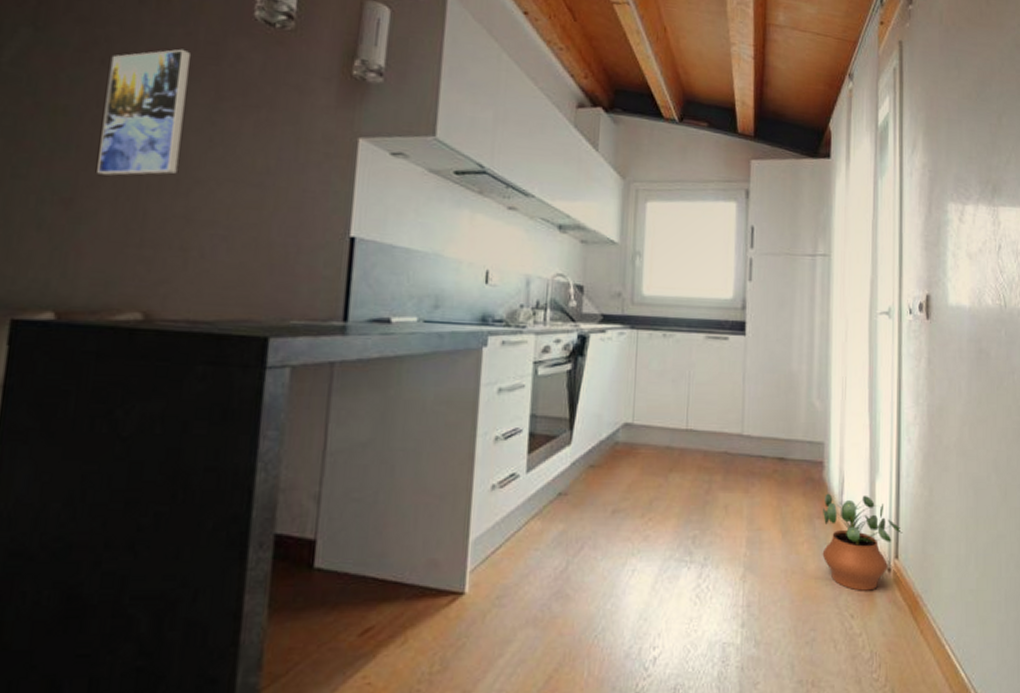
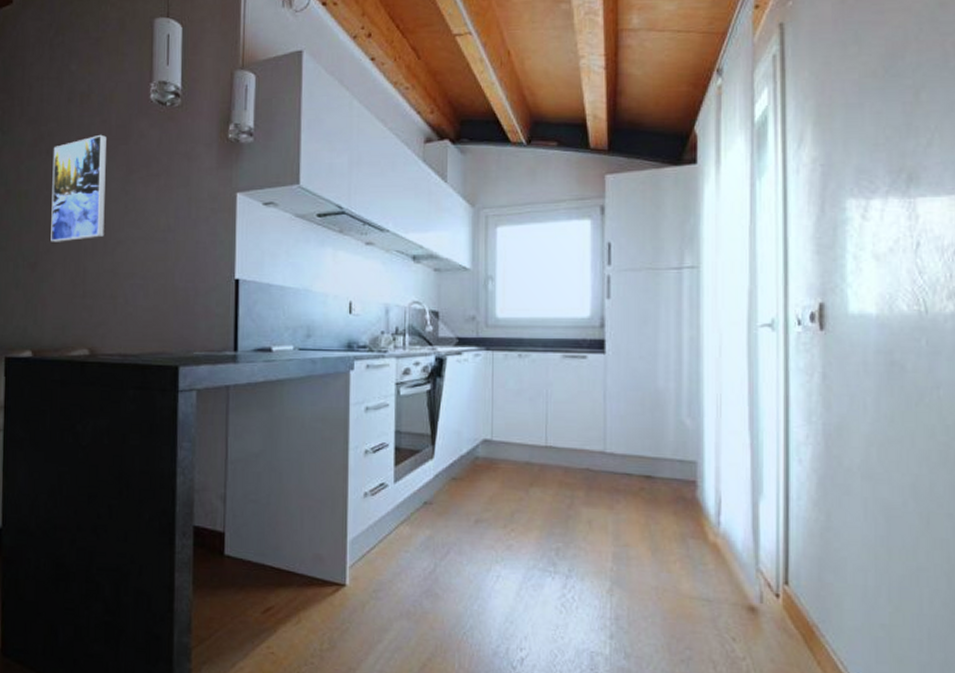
potted plant: present [822,493,903,591] -> none [697,513,794,616]

